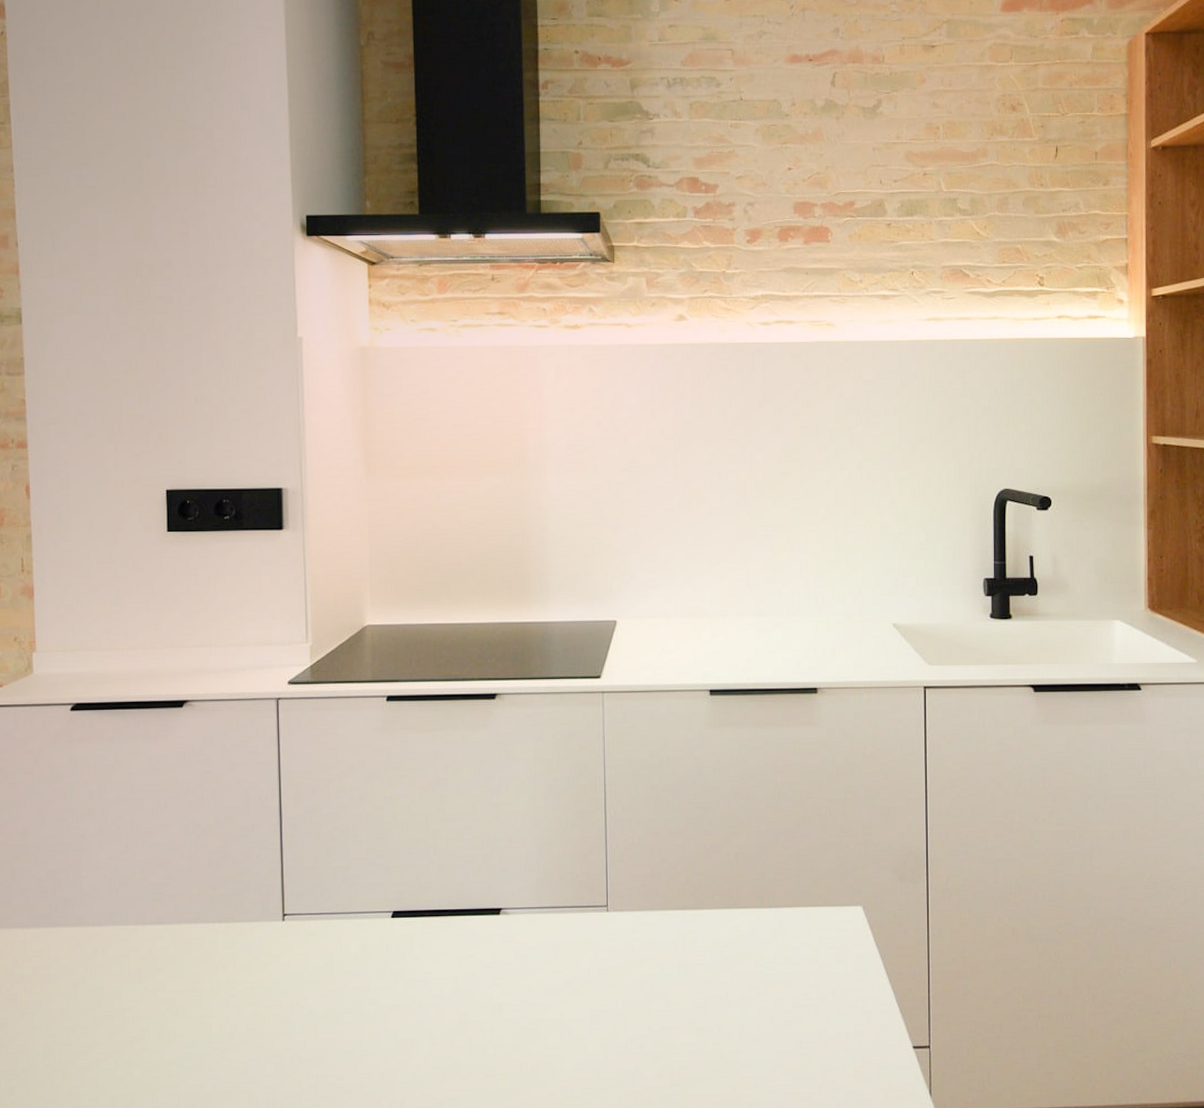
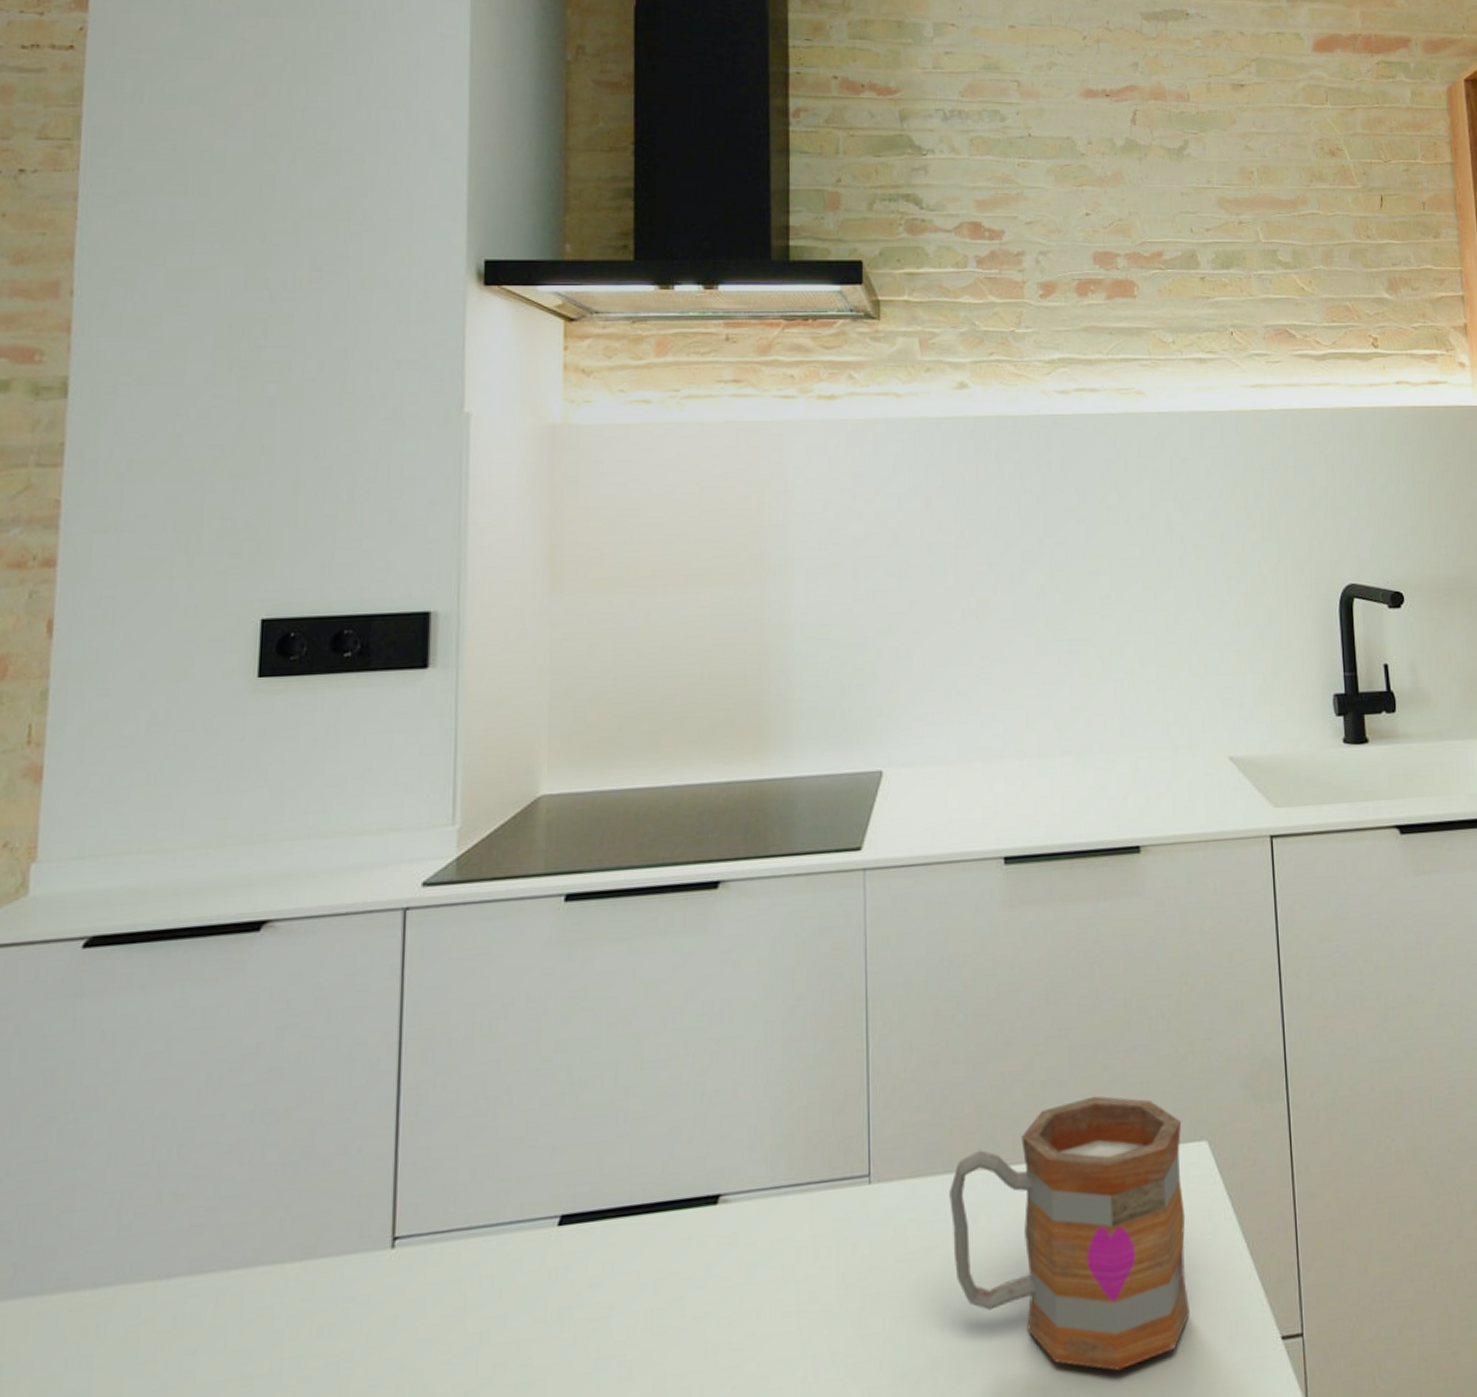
mug: none [665,867,844,1054] -> present [949,1096,1191,1371]

